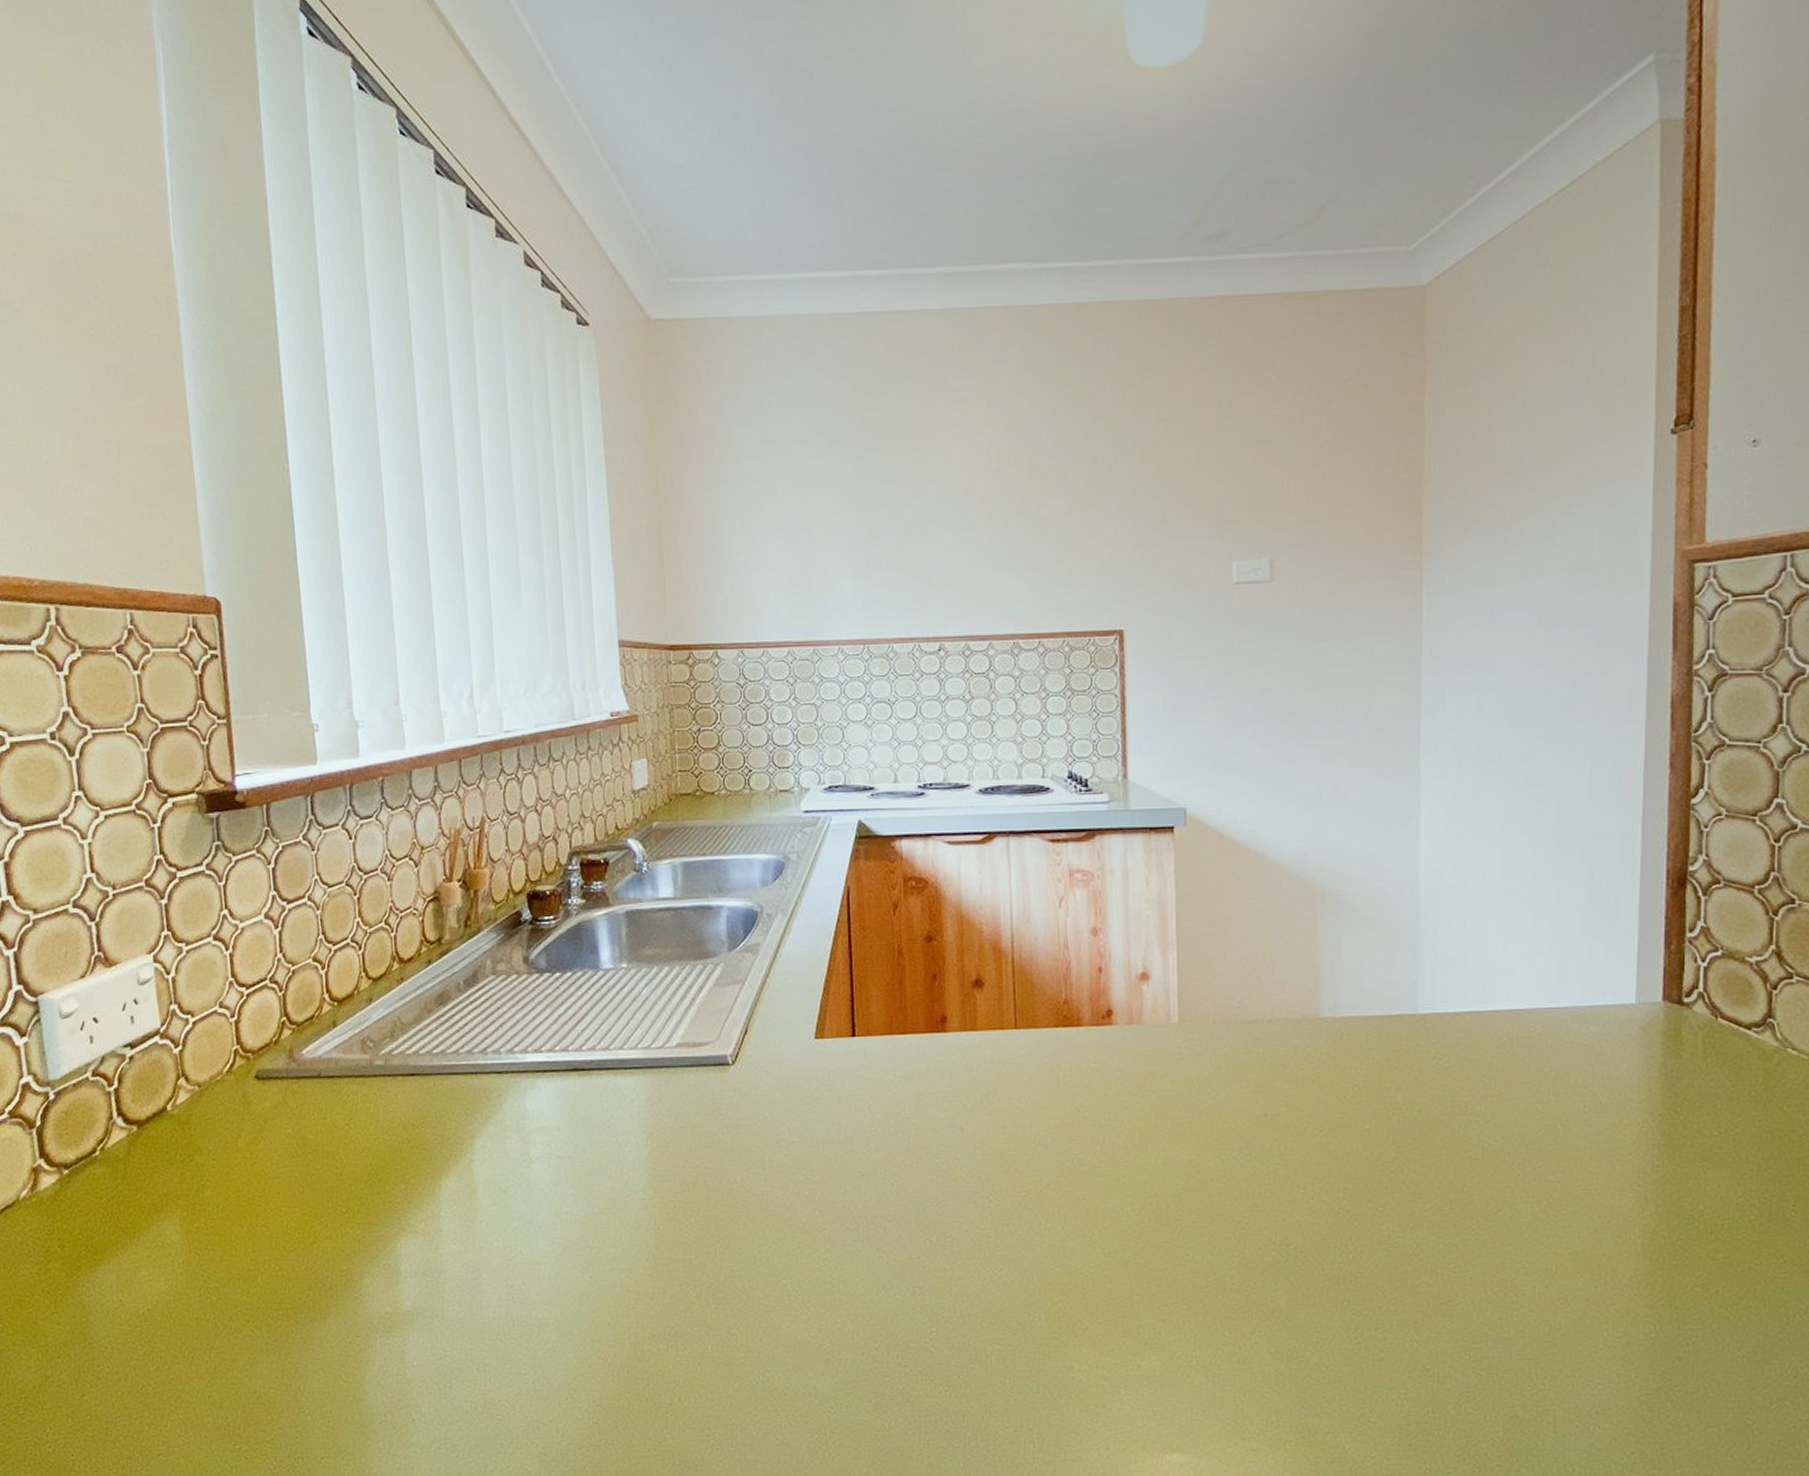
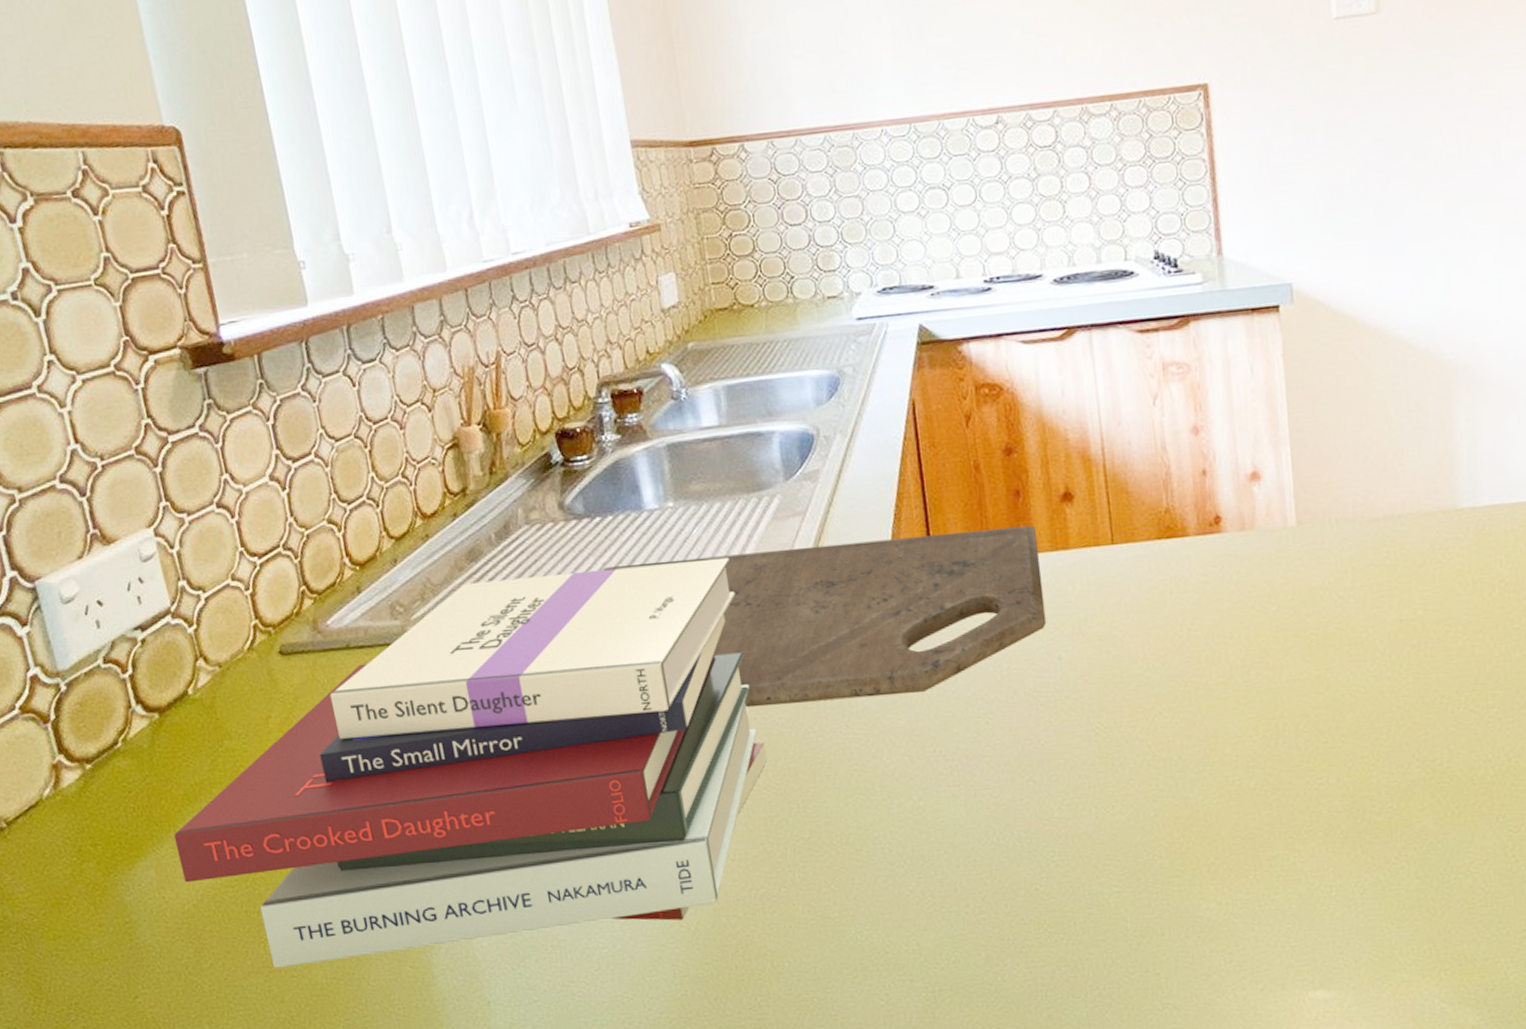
books: none [137,1017,692,1375] -> present [173,557,768,968]
cutting board: none [557,1007,952,1156] -> present [602,525,1047,708]

